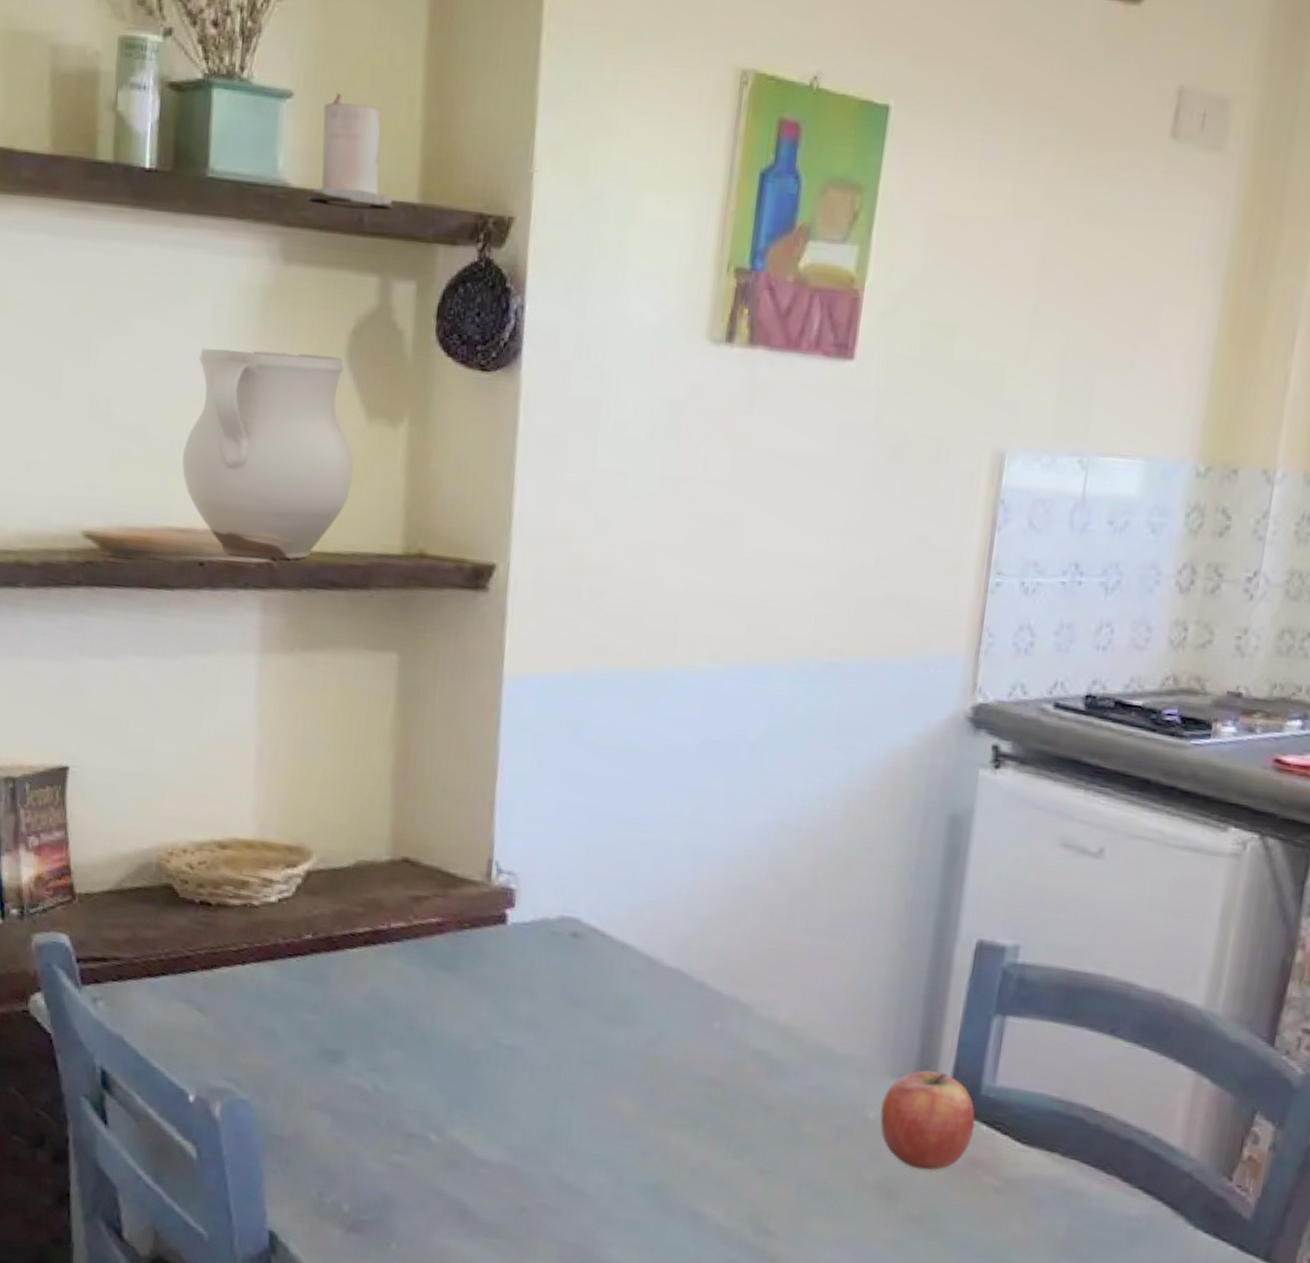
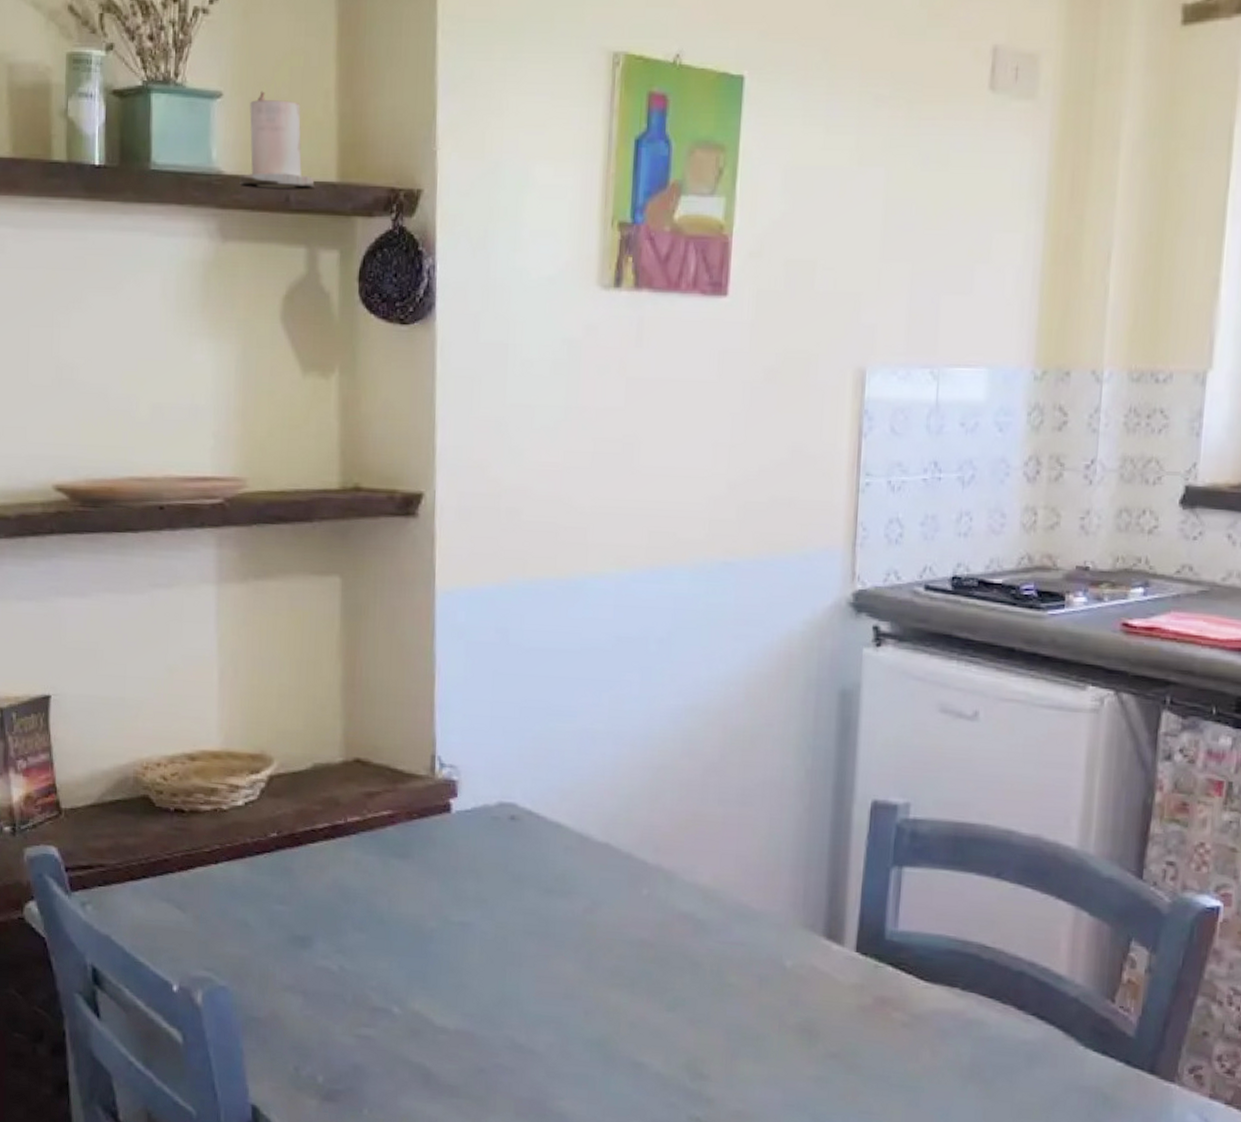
ceramic jug: present [182,348,354,559] -> none [140,317,293,500]
apple: present [880,1070,976,1170] -> none [796,920,882,1011]

